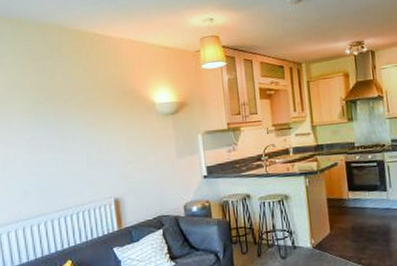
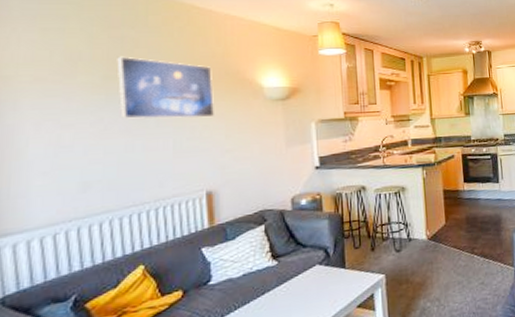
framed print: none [41,83,118,137] -> present [117,56,215,119]

